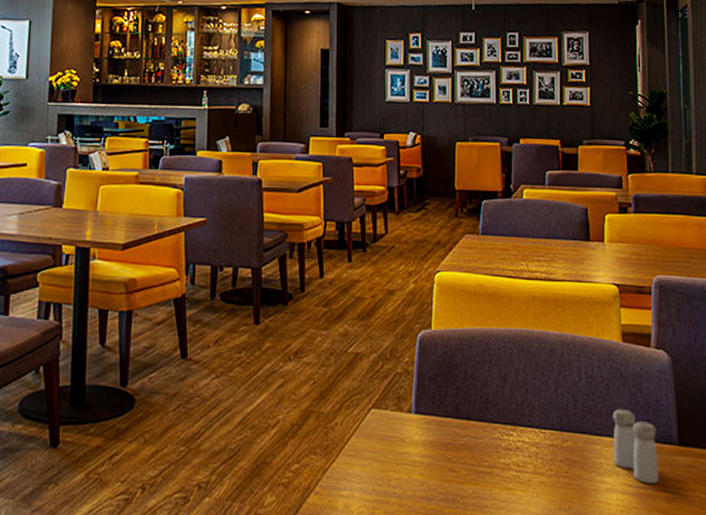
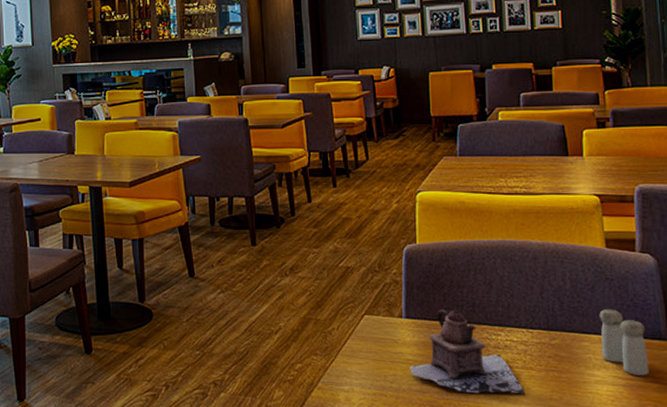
teapot: none [415,405,534,503] -> present [409,309,525,394]

